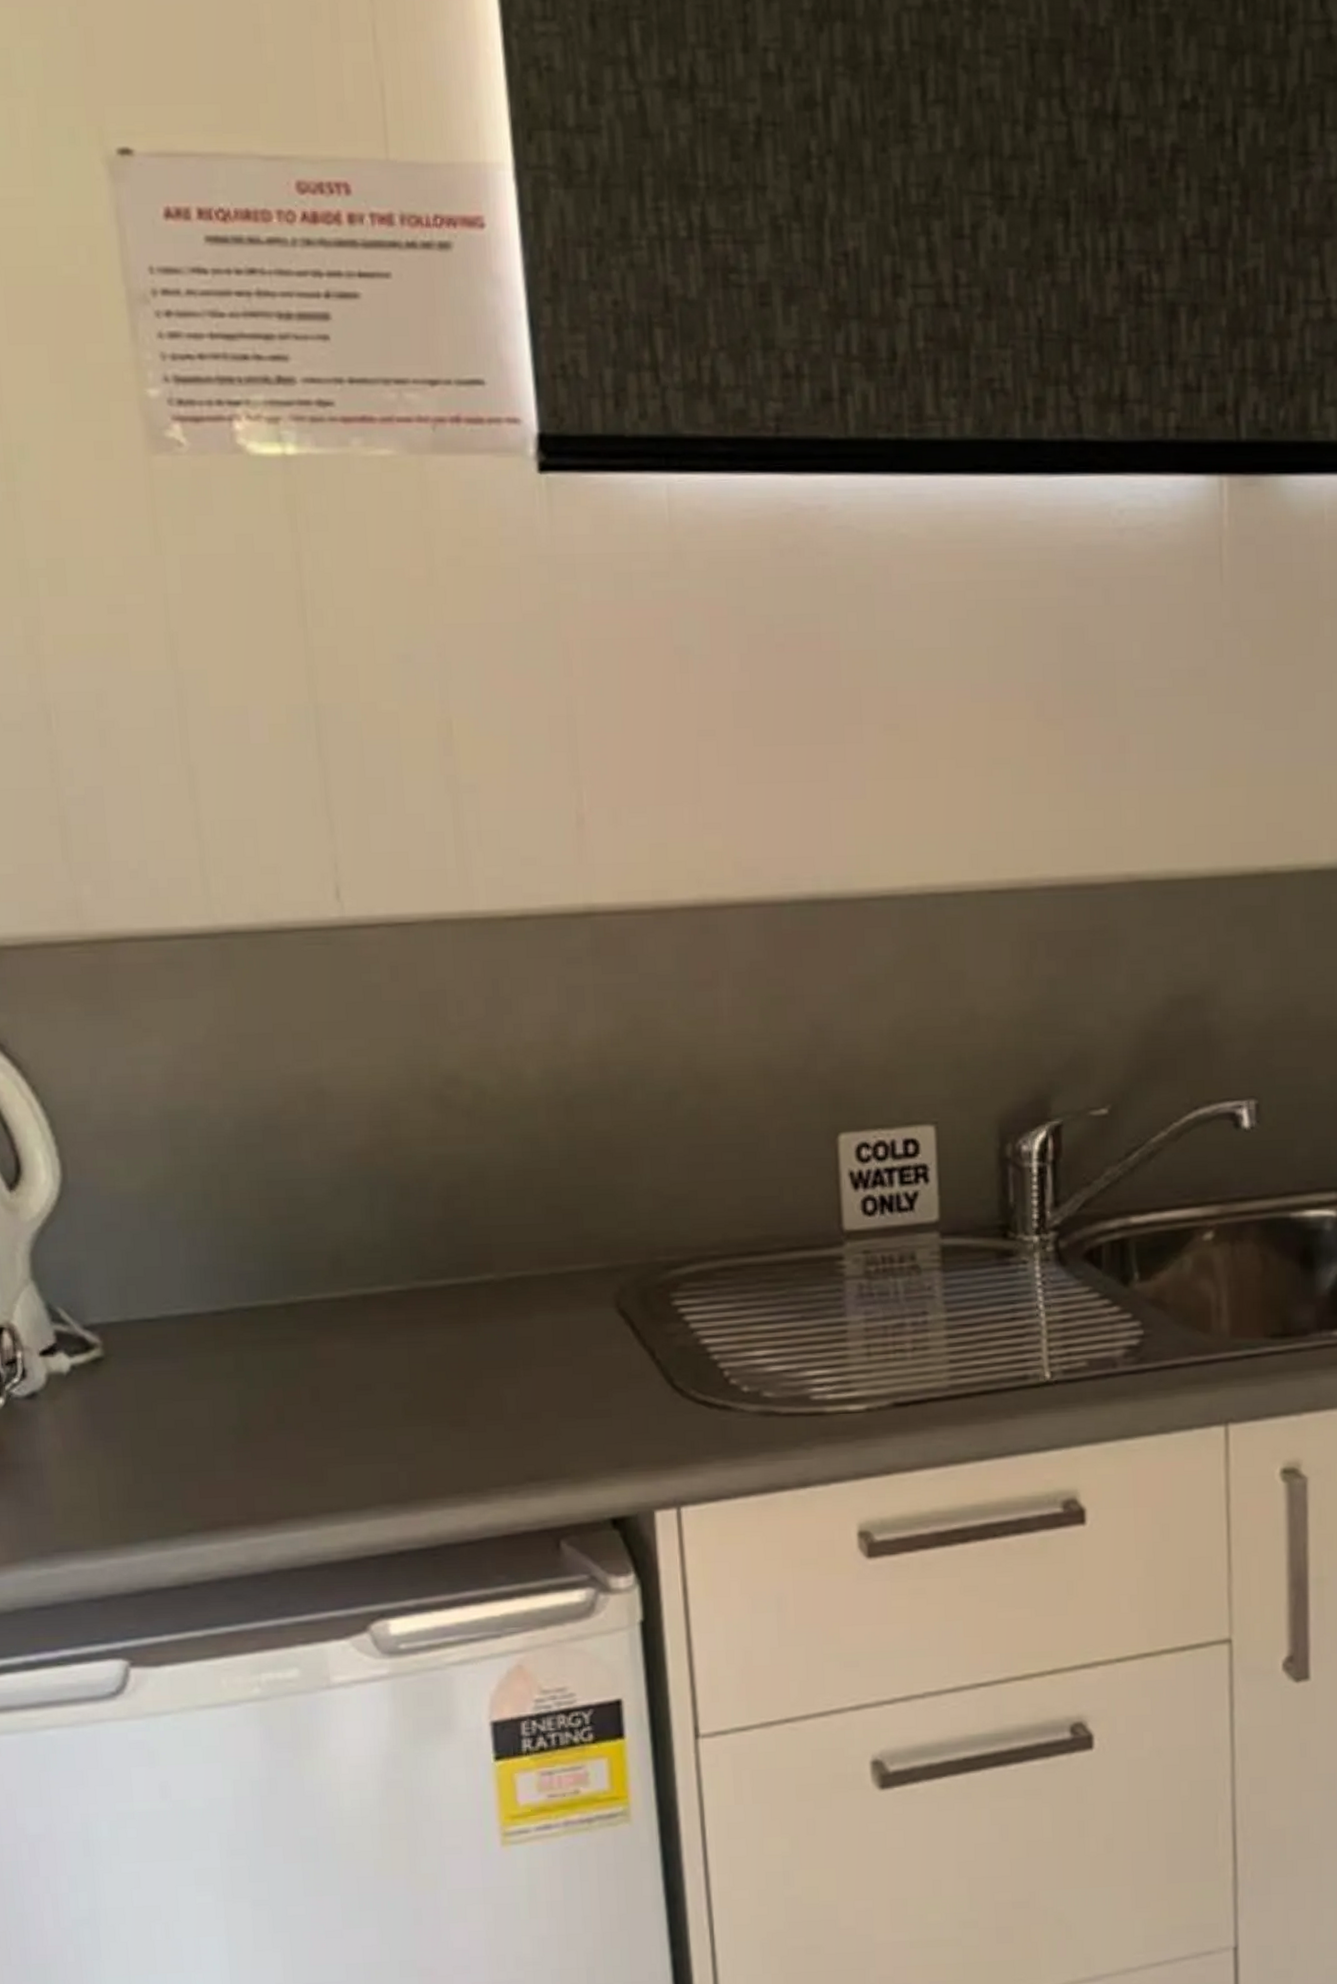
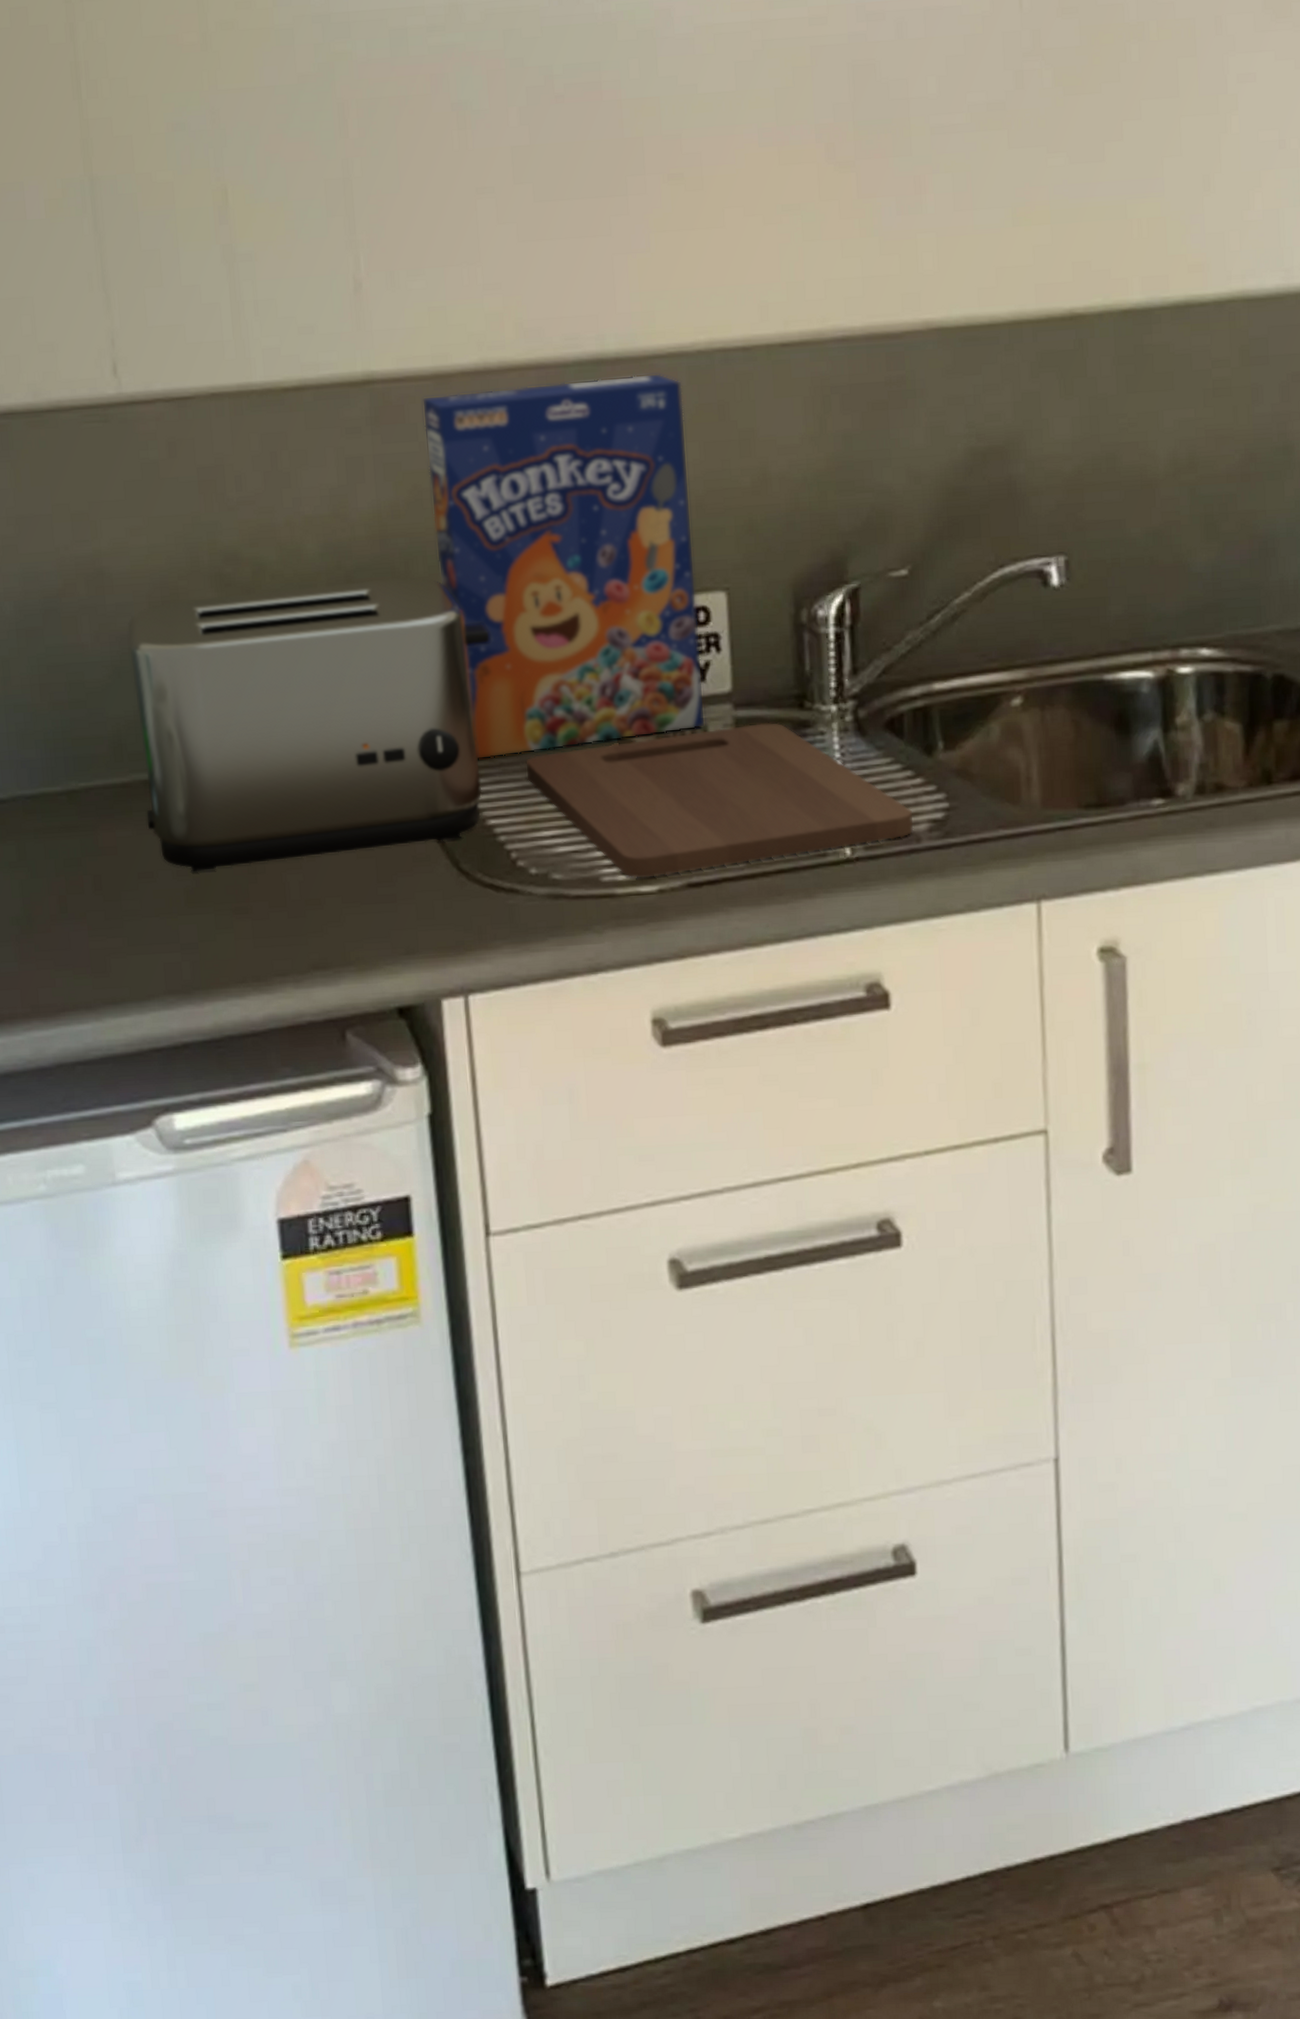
toaster: none [347,1104,706,1385] -> present [127,577,490,872]
cereal box: none [642,914,914,1281] -> present [421,373,706,760]
cutting board: none [740,1251,1110,1397] -> present [527,722,914,878]

